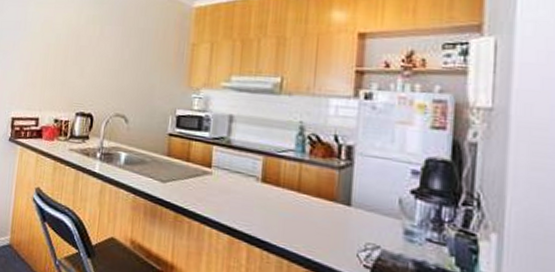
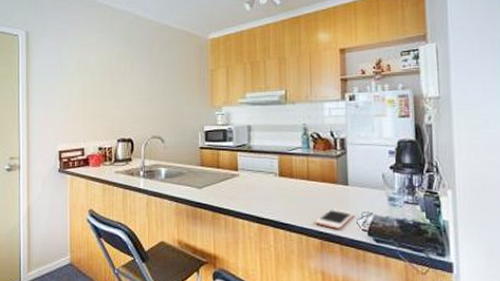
cell phone: none [301,232,356,260] -> present [314,209,355,229]

